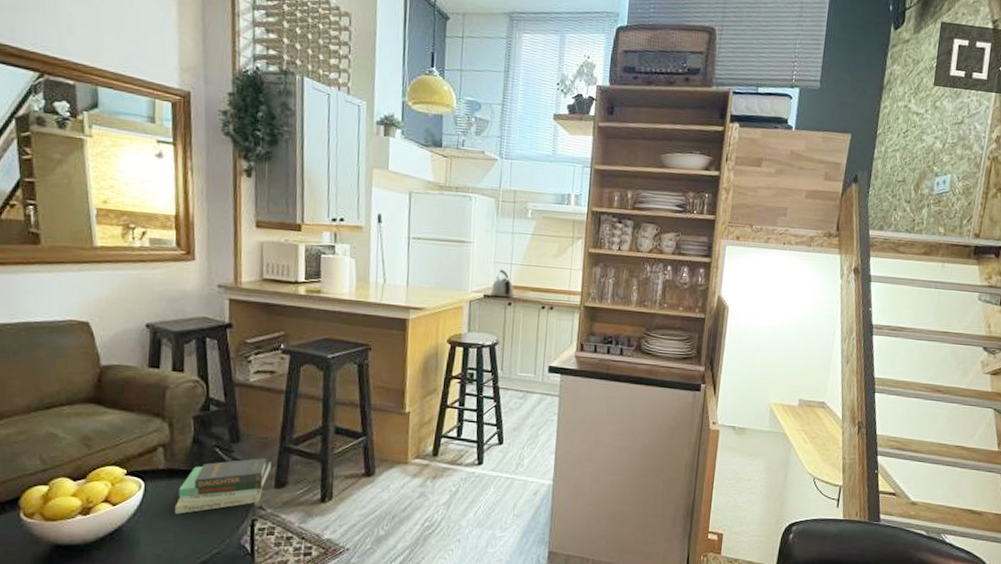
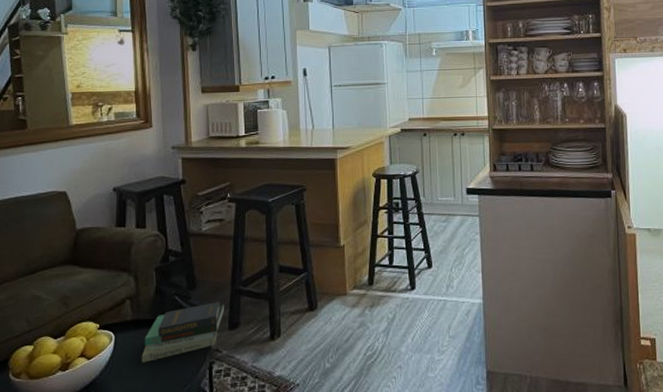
kettle: present [490,269,514,297] -> none [406,104,428,130]

